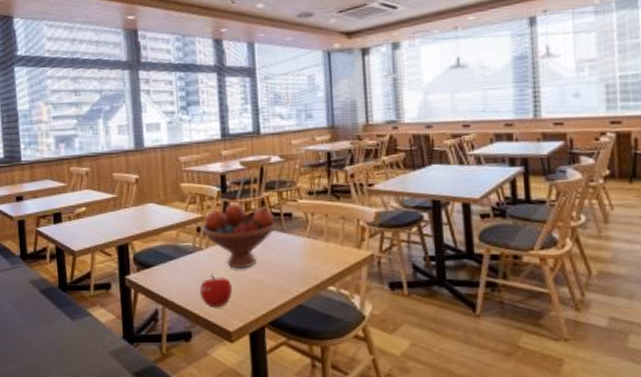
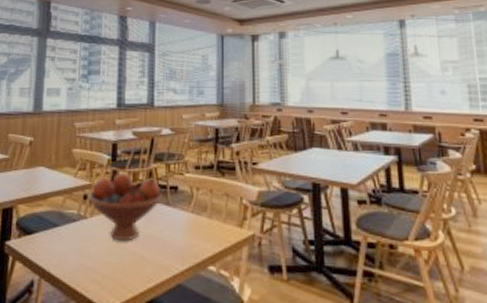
fruit: present [199,275,232,308] -> none [78,246,112,283]

